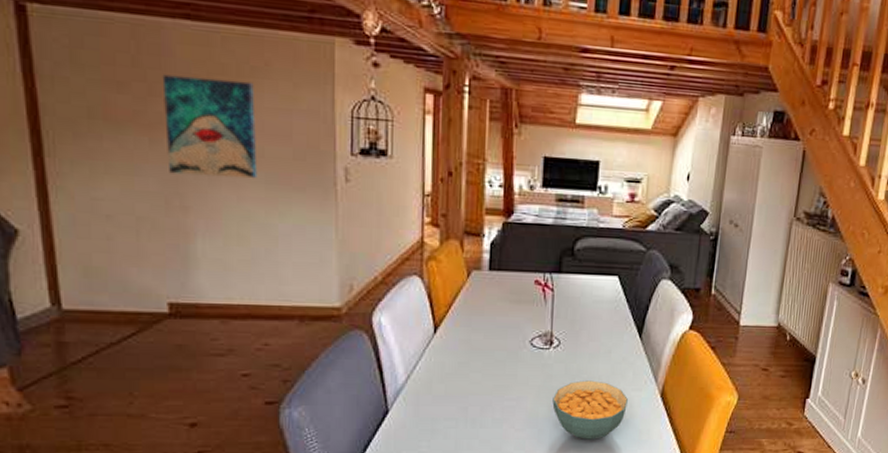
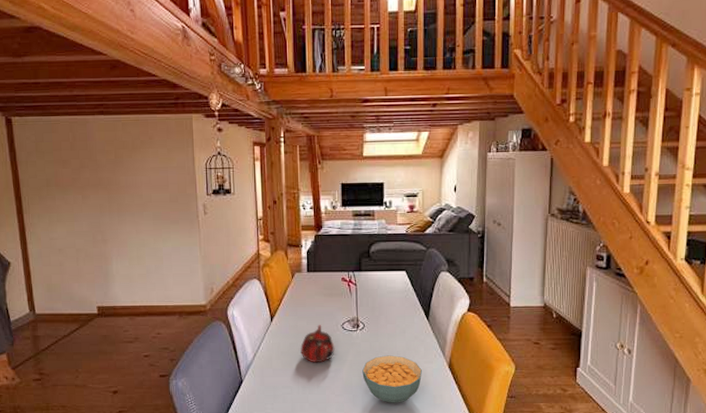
wall art: present [162,74,258,179] -> none [88,151,148,218]
teapot: none [472,340,519,389] -> present [300,325,335,363]

